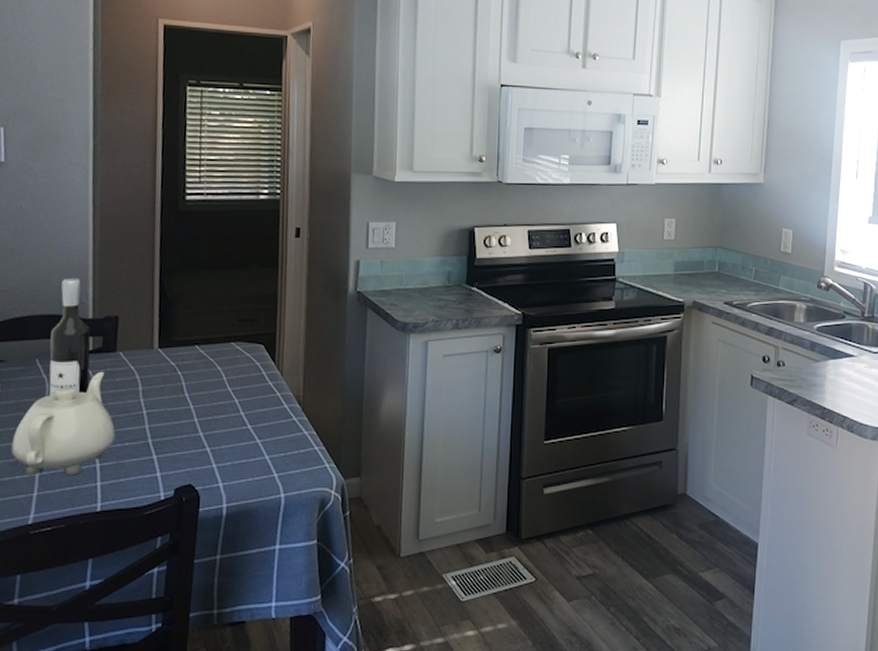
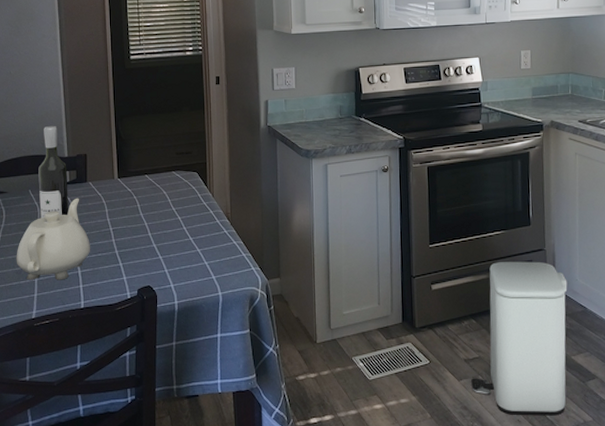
pedal bin: none [583,463,700,642] -> present [471,261,568,416]

